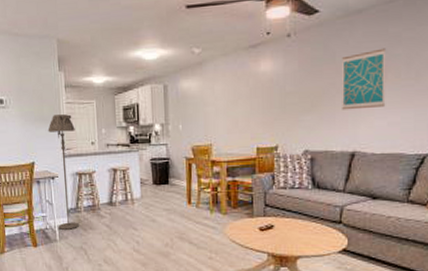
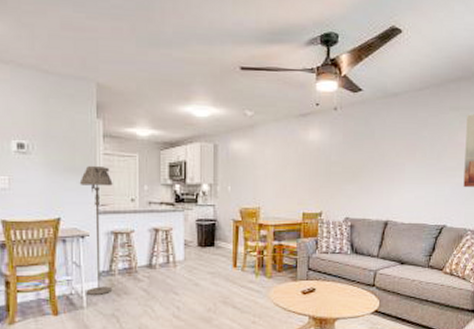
wall art: present [342,48,387,110] -> none [378,130,416,183]

